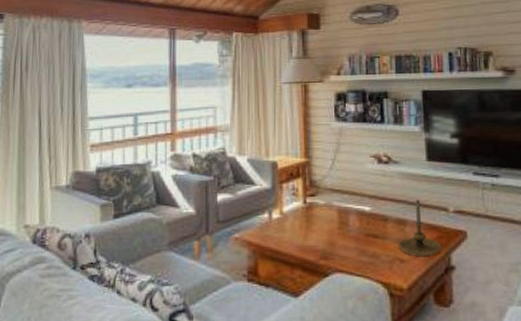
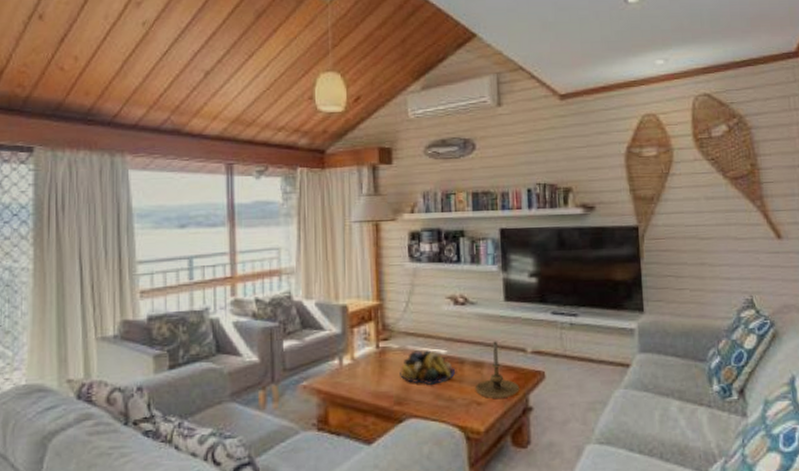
fruit bowl: none [326,206,379,241] -> present [400,350,455,385]

